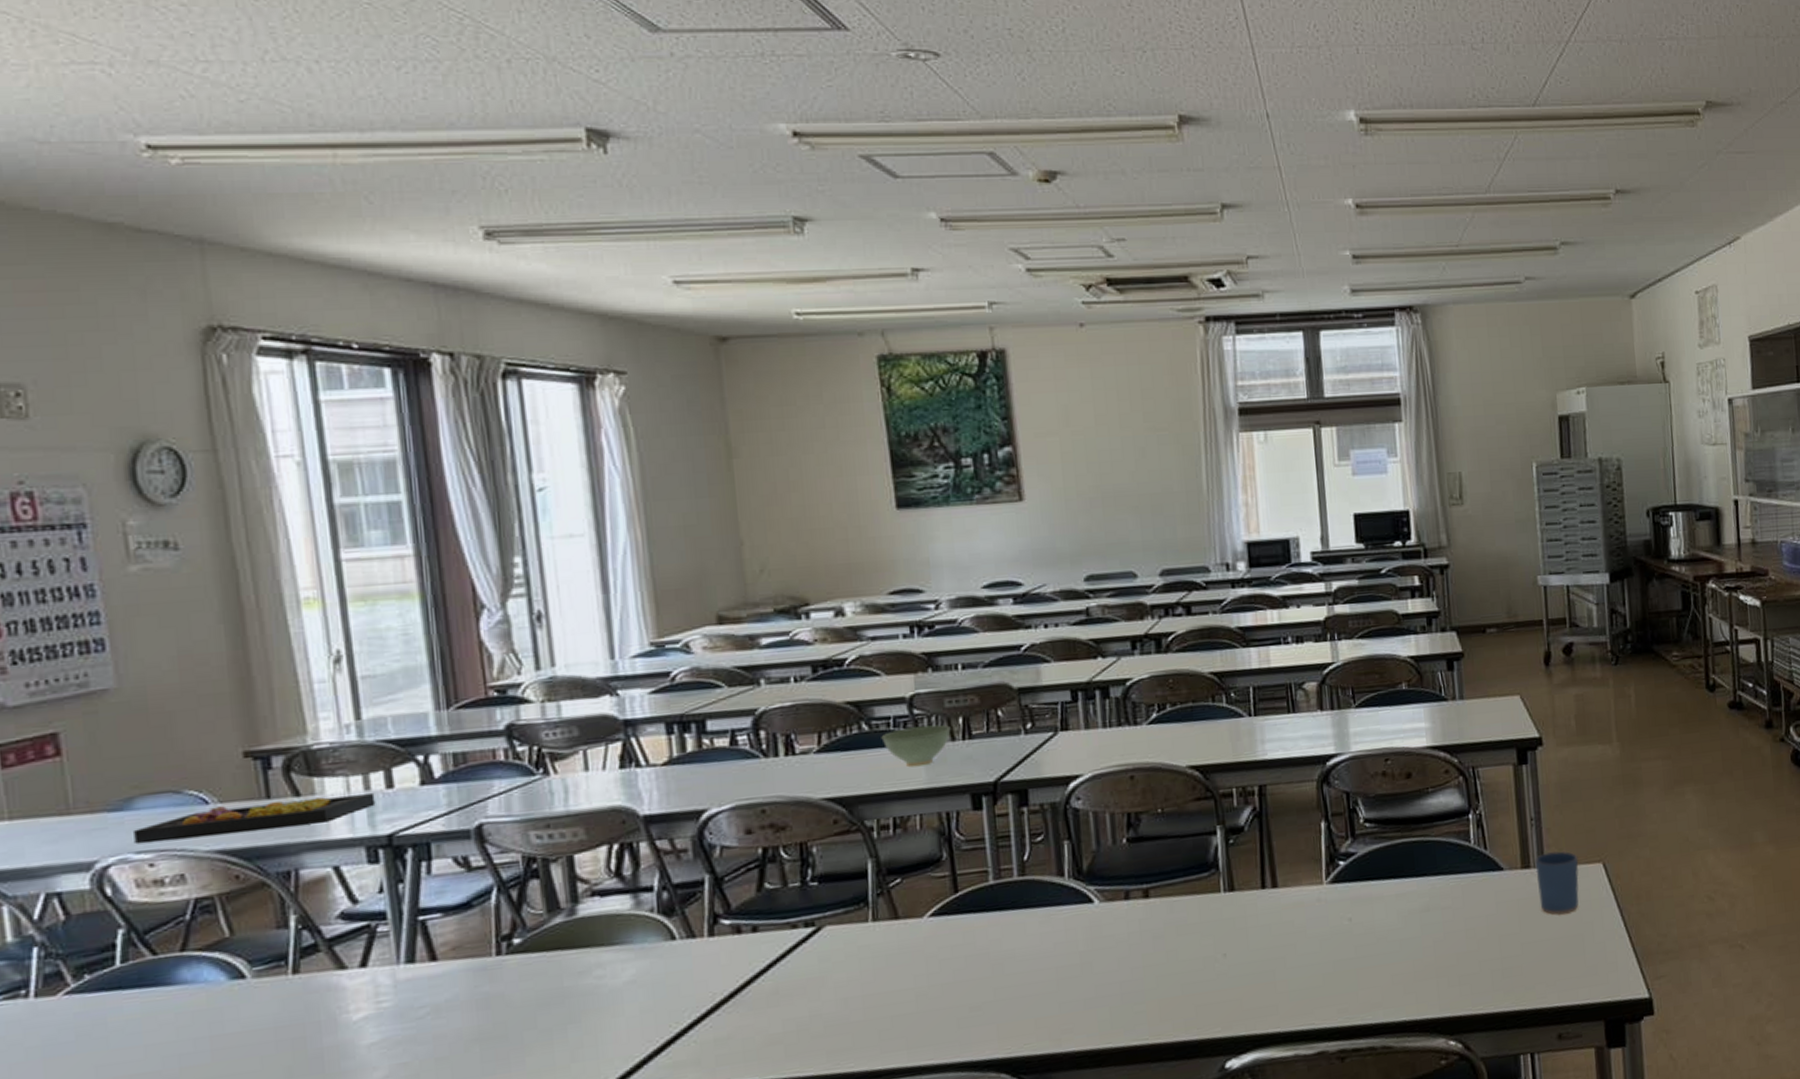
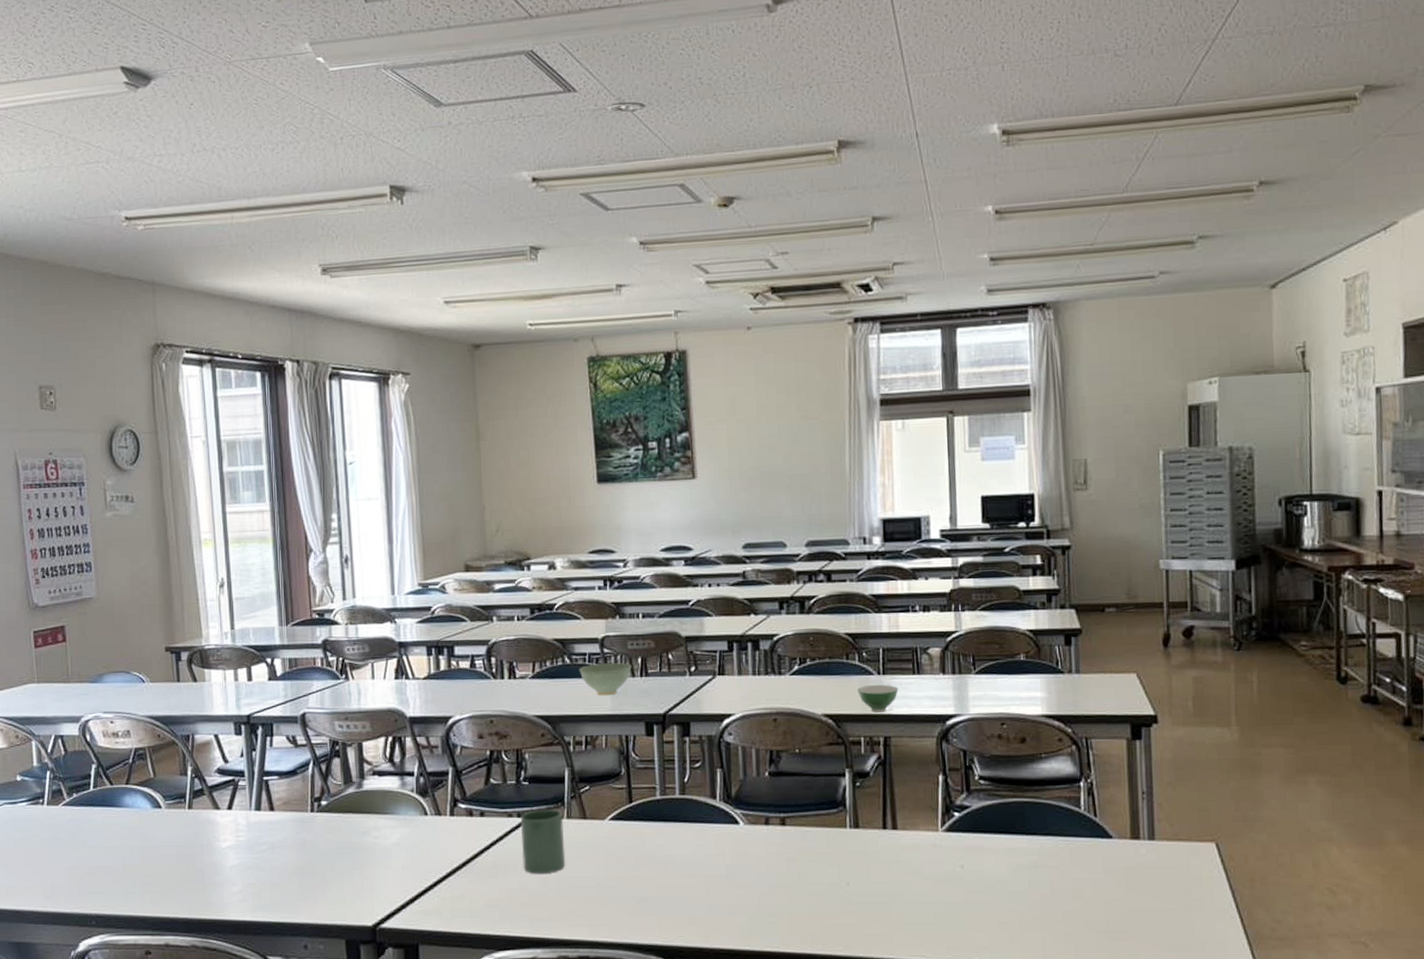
food tray: present [134,793,376,843] -> none [103,684,241,706]
mug: none [808,911,873,995] -> present [520,809,566,874]
bowl: none [1226,726,1273,759] -> present [857,684,899,713]
mug: present [1535,851,1579,914] -> none [1145,826,1190,886]

